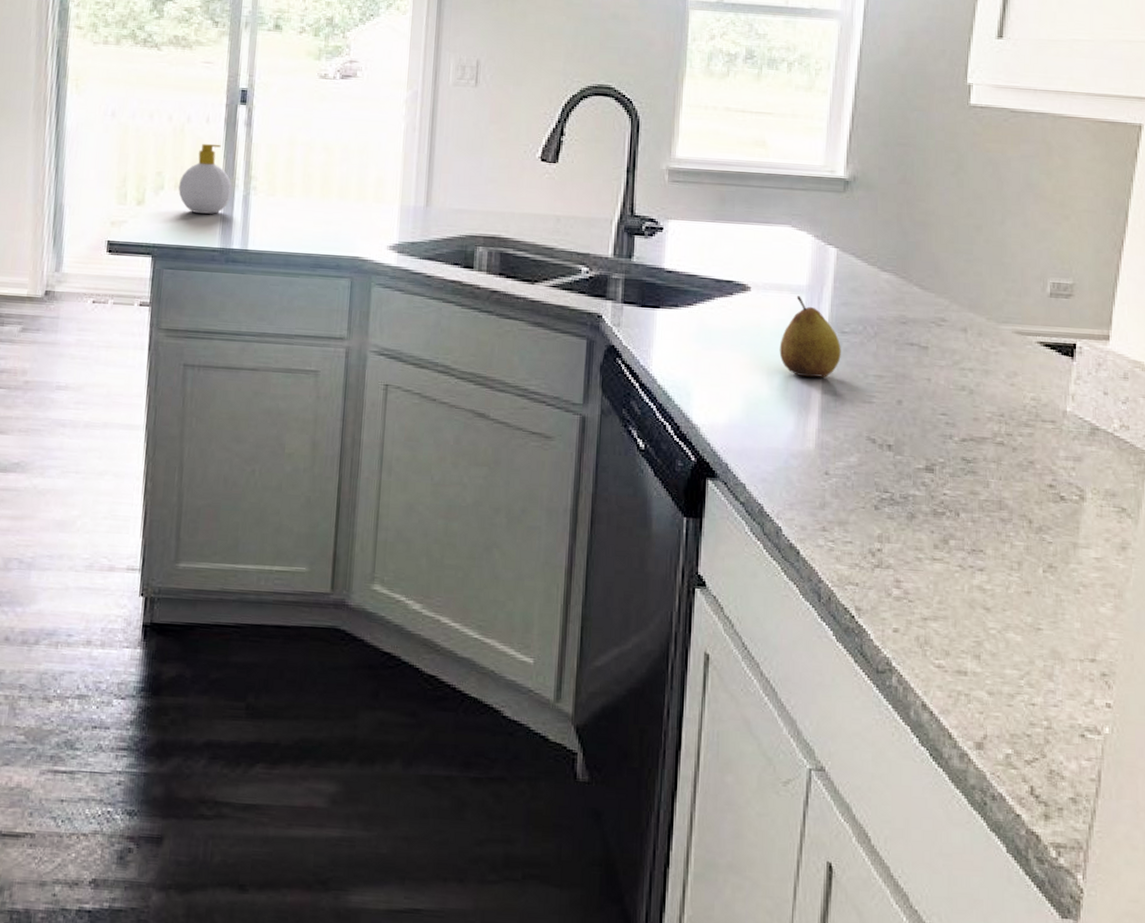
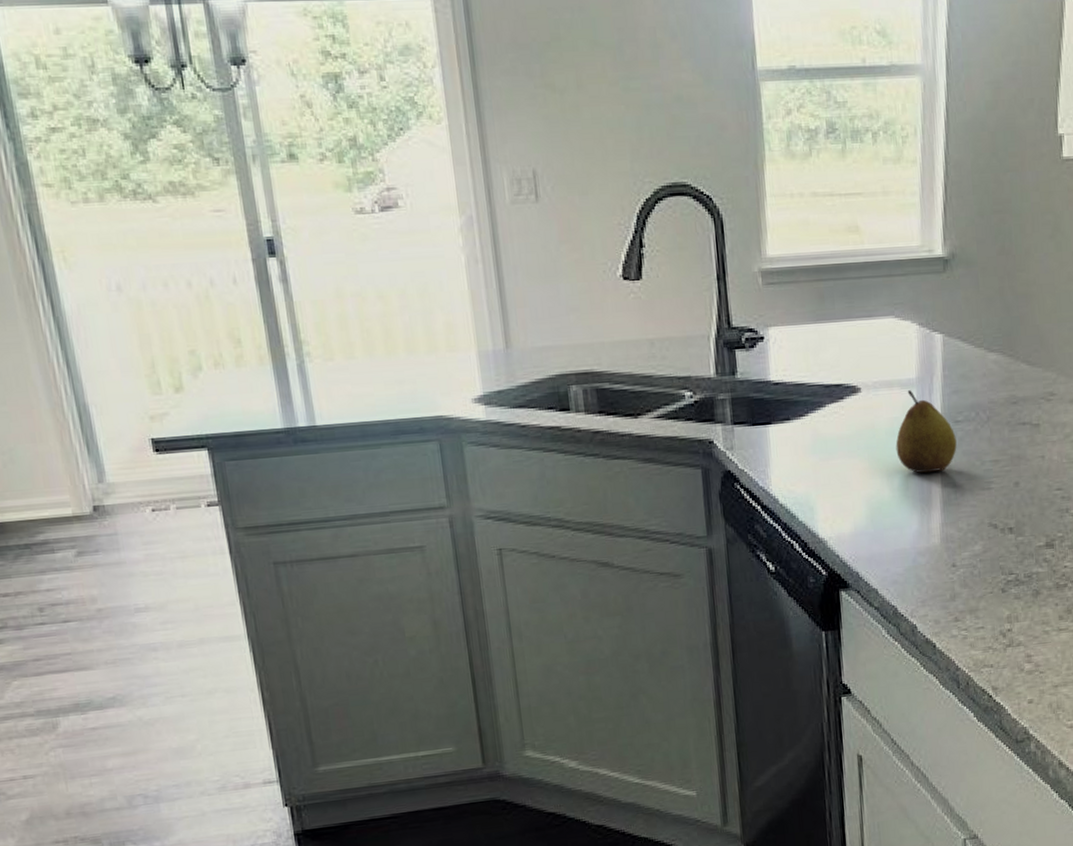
soap bottle: present [178,143,233,214] -> none [218,308,284,393]

